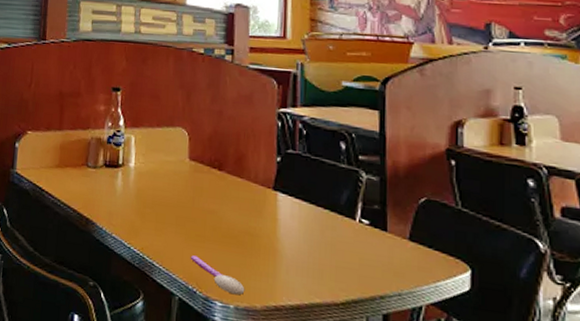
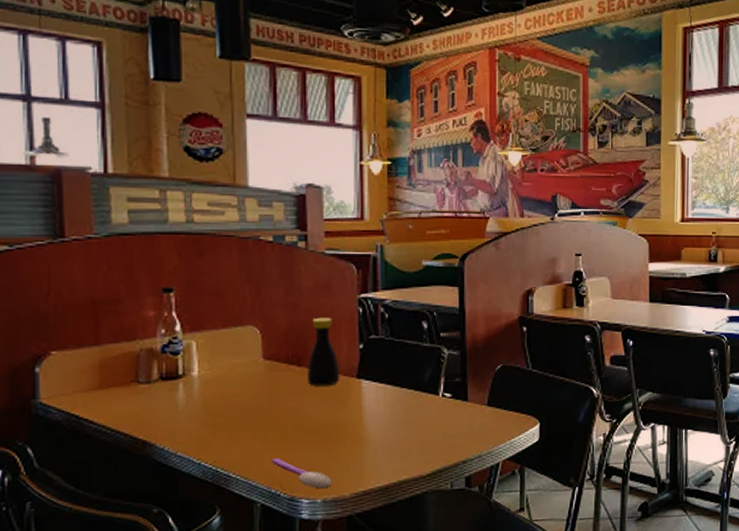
bottle: none [227,126,258,194] -> present [307,317,340,386]

